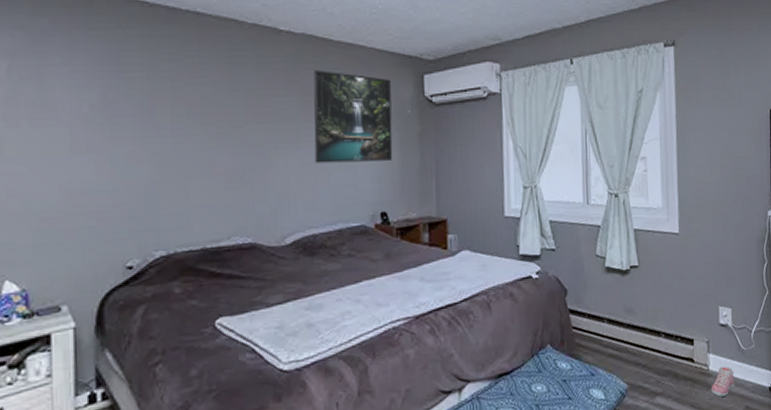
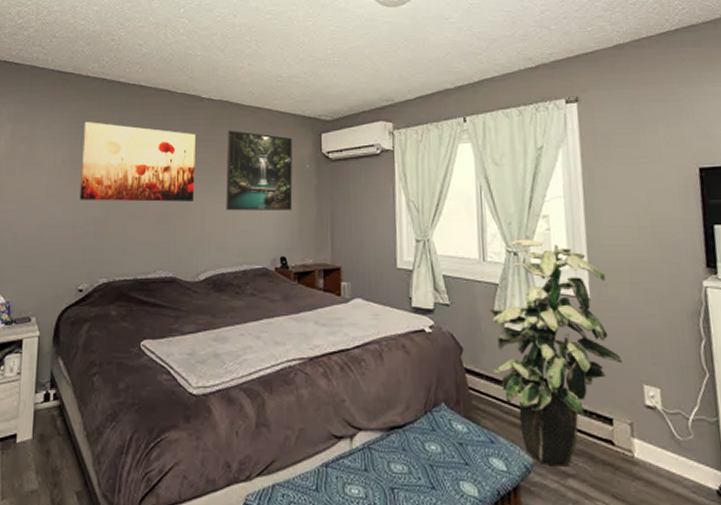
wall art: none [118,57,275,158] -> present [80,122,195,202]
indoor plant: none [591,180,703,388] -> present [488,239,622,467]
sneaker: present [711,366,735,397] -> none [637,455,669,491]

